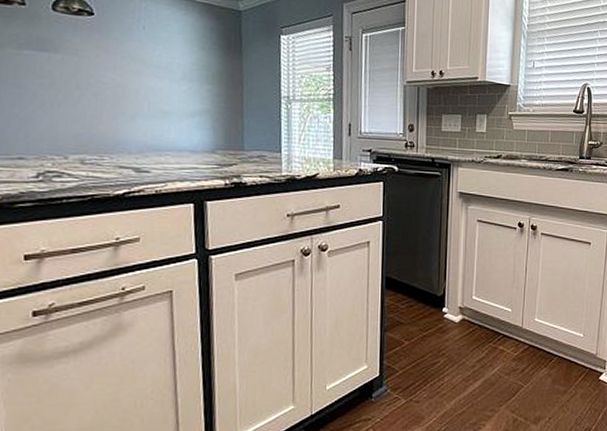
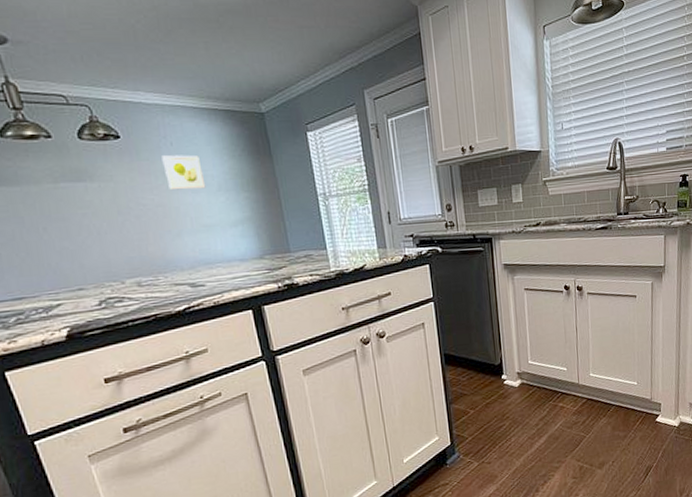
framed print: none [131,38,171,75] -> present [161,155,206,190]

